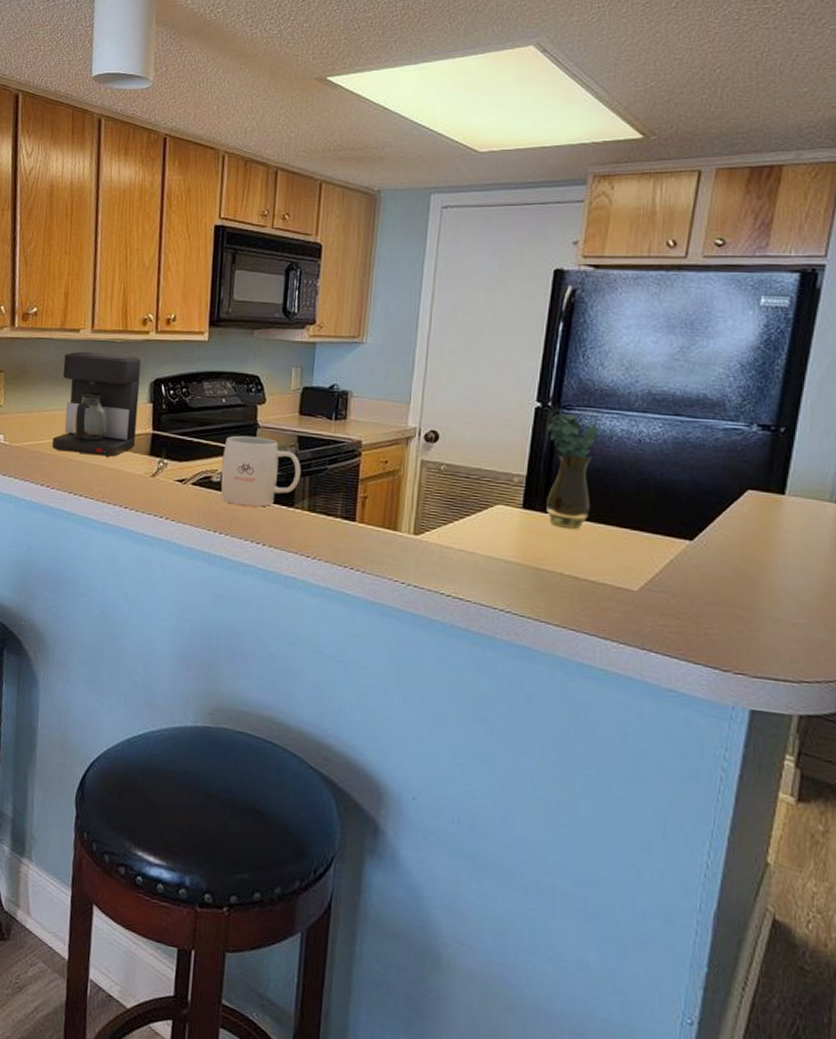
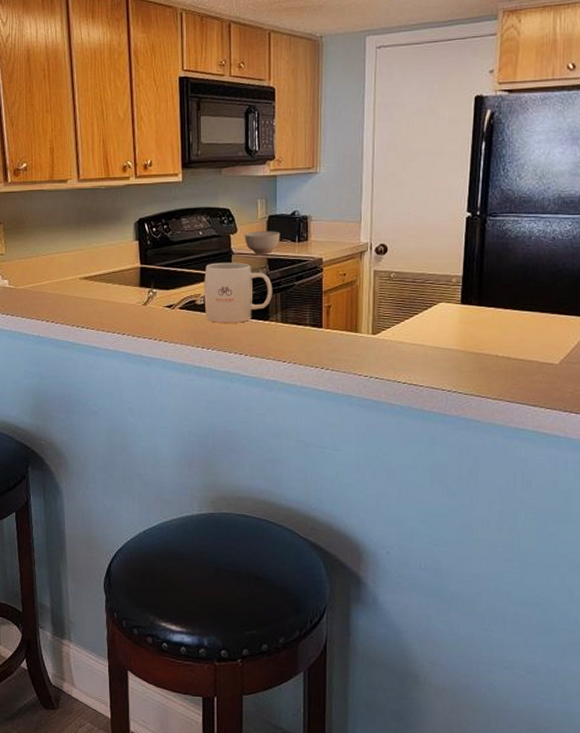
coffee maker: present [52,351,141,457] -> none [52,199,126,291]
bowl: none [273,403,315,431] -> present [244,231,280,254]
vase: present [546,404,599,530] -> none [476,213,519,318]

